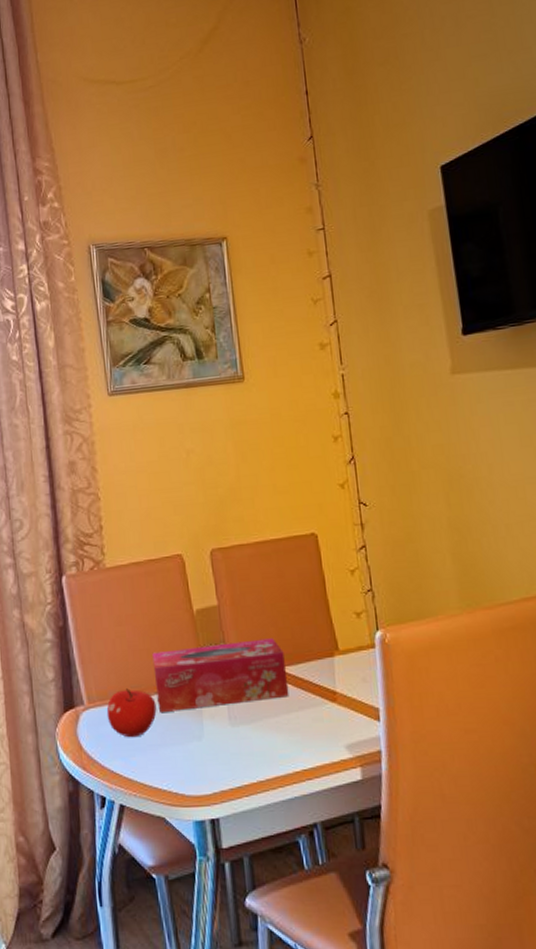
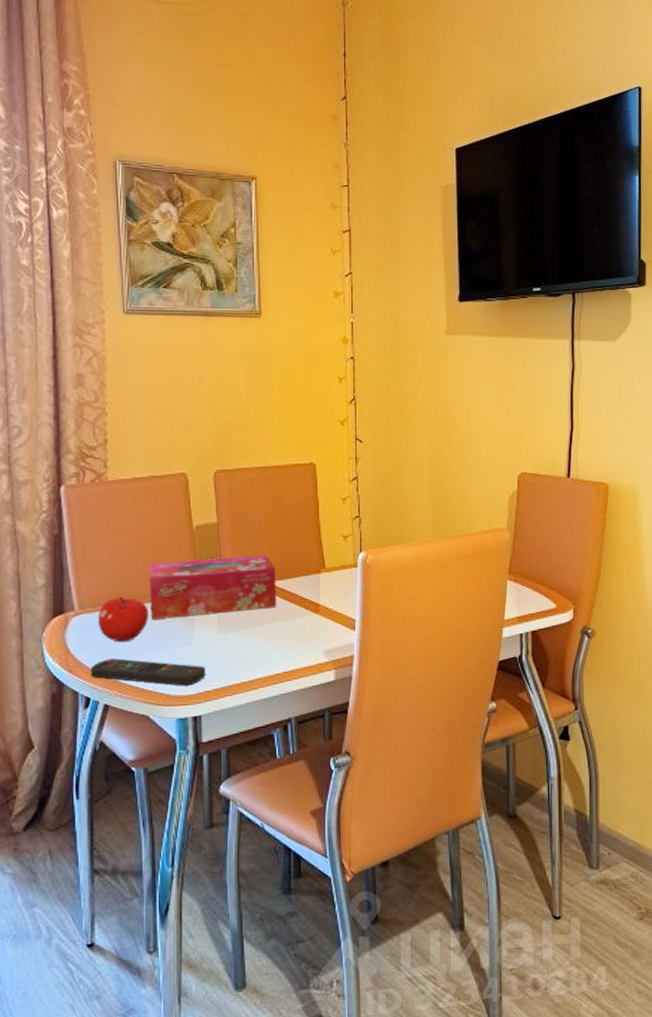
remote control: none [103,755,220,785] -> present [90,658,205,686]

